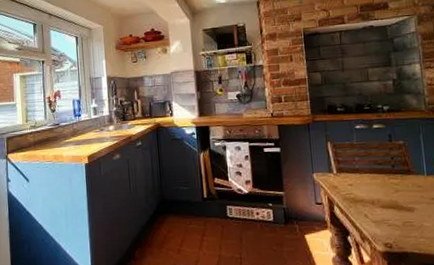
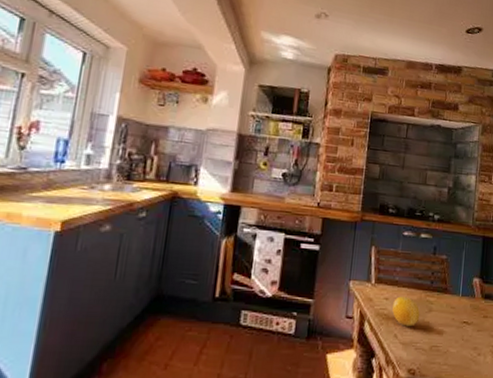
fruit: none [358,181,387,207] -> present [392,296,420,327]

